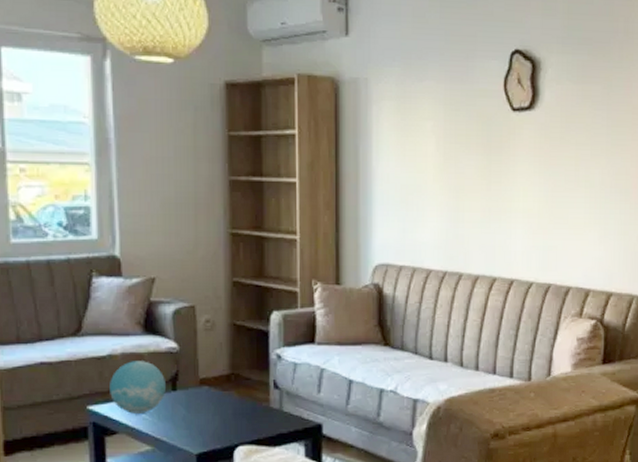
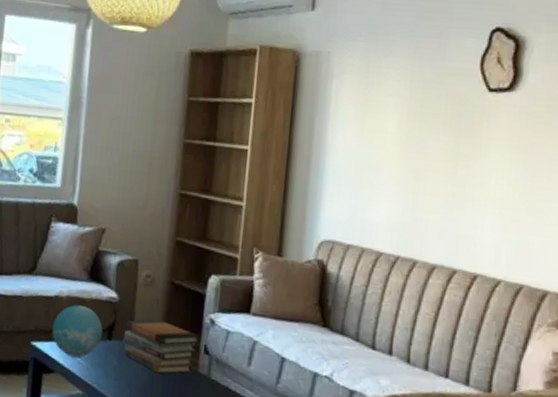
book stack: none [188,363,268,416] -> present [122,319,200,374]

